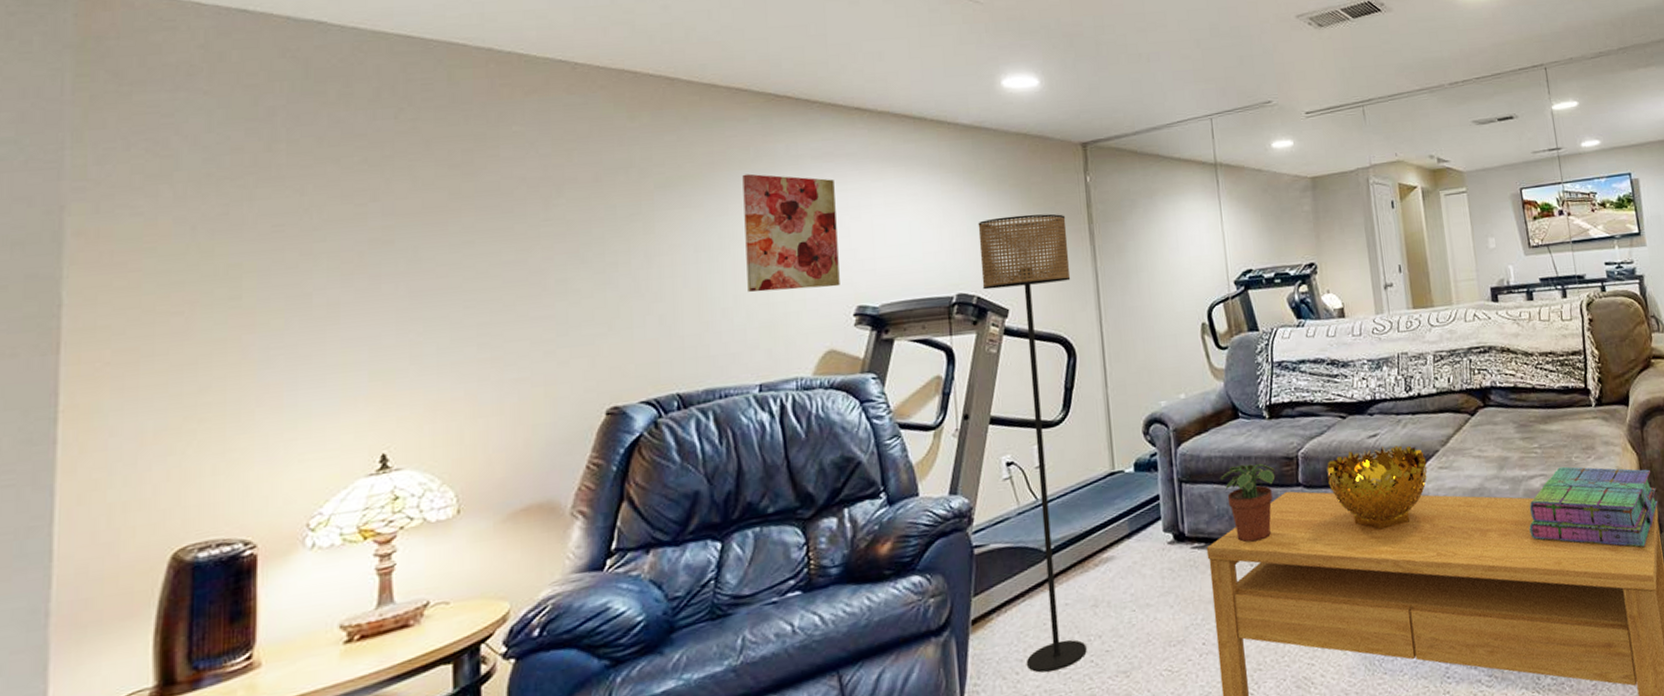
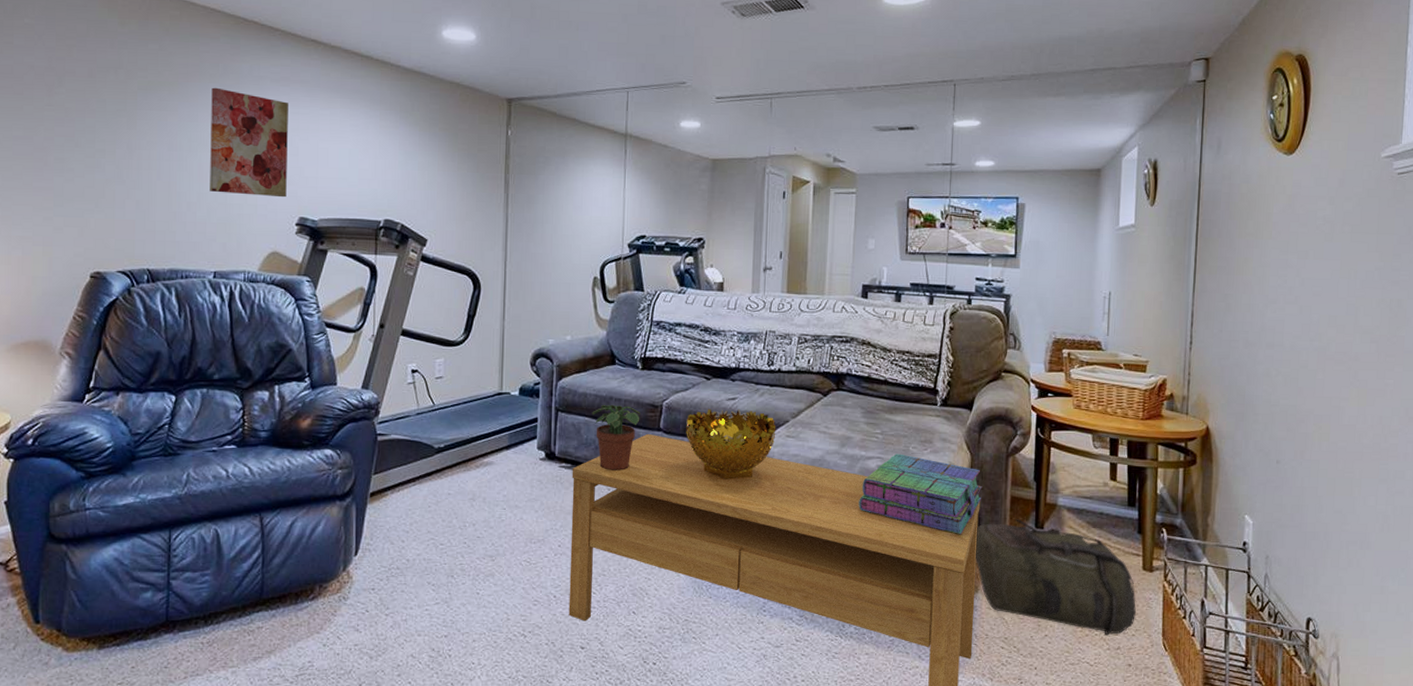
floor lamp: present [978,213,1087,673] -> none [407,156,486,545]

